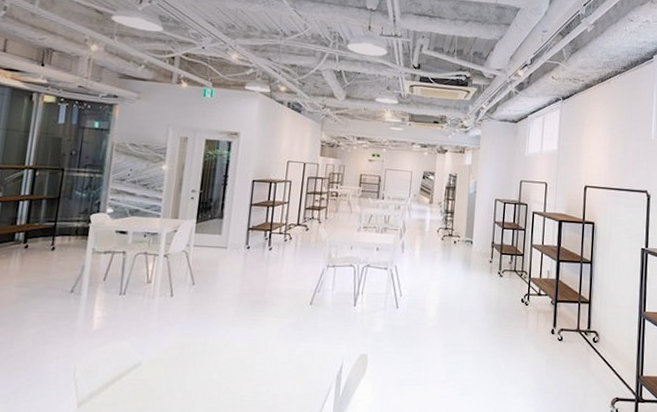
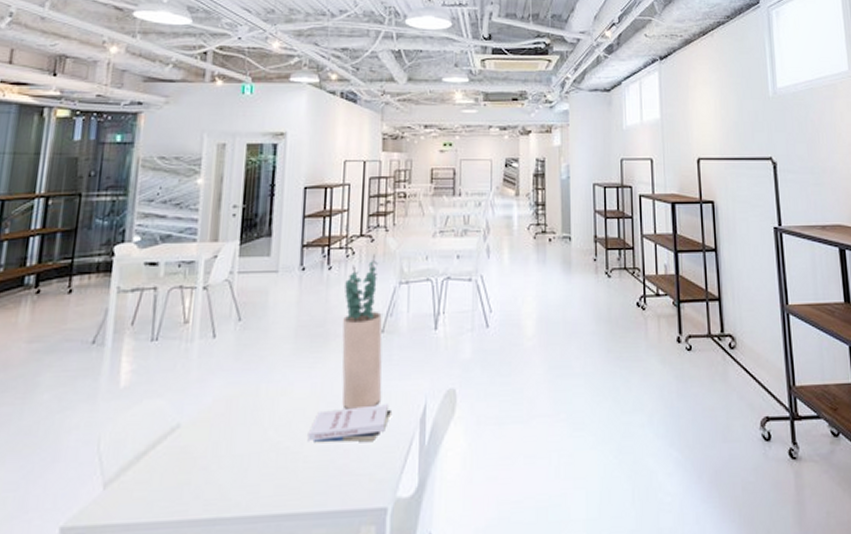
books: none [244,361,315,389] -> present [307,404,393,443]
vase: none [274,240,311,363] -> present [342,253,383,409]

